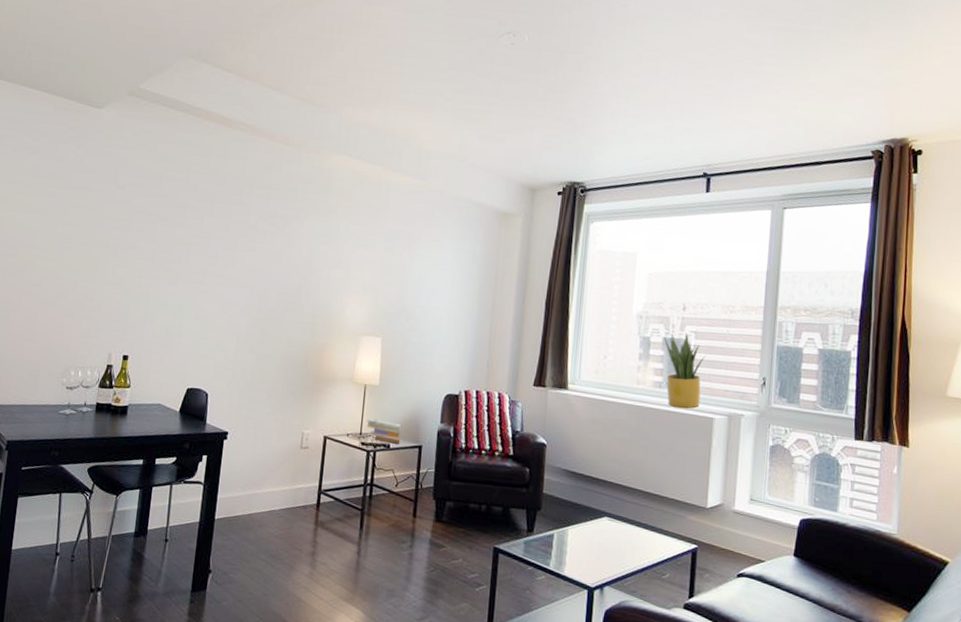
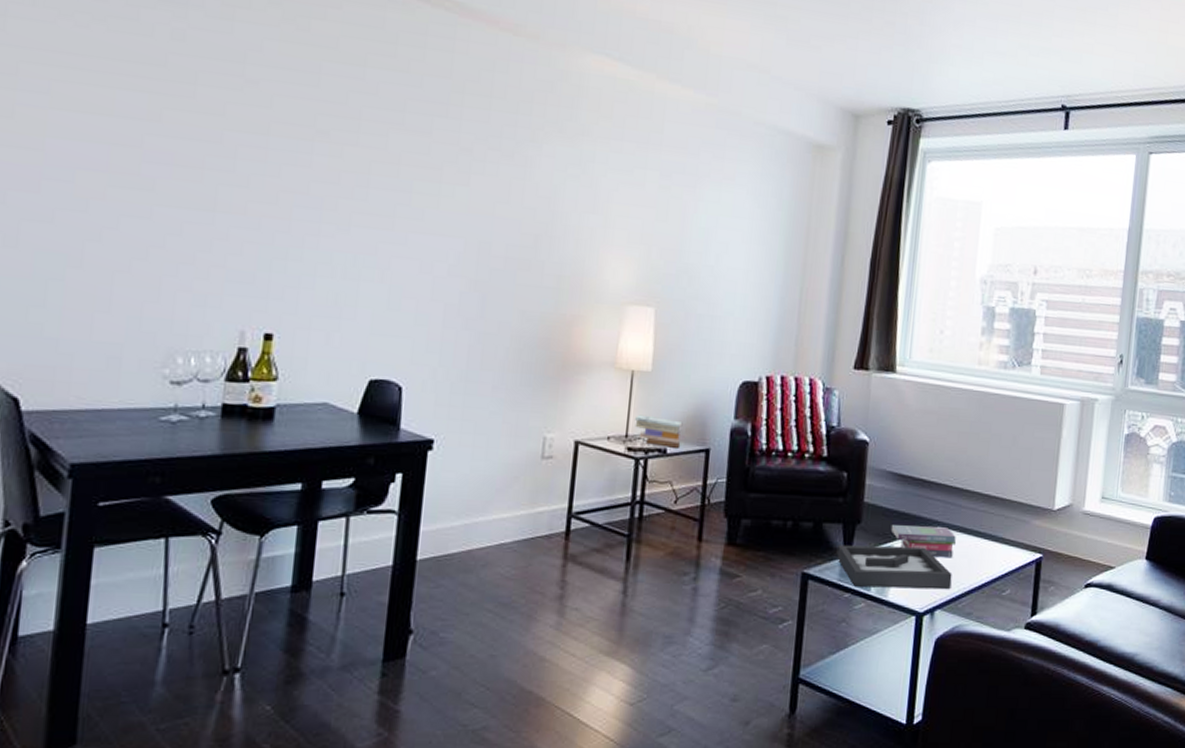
decorative tray: none [522,526,618,569] -> present [837,545,952,589]
books: none [565,513,621,544] -> present [890,525,956,558]
planter: present [663,332,706,408] -> none [1010,301,1058,393]

